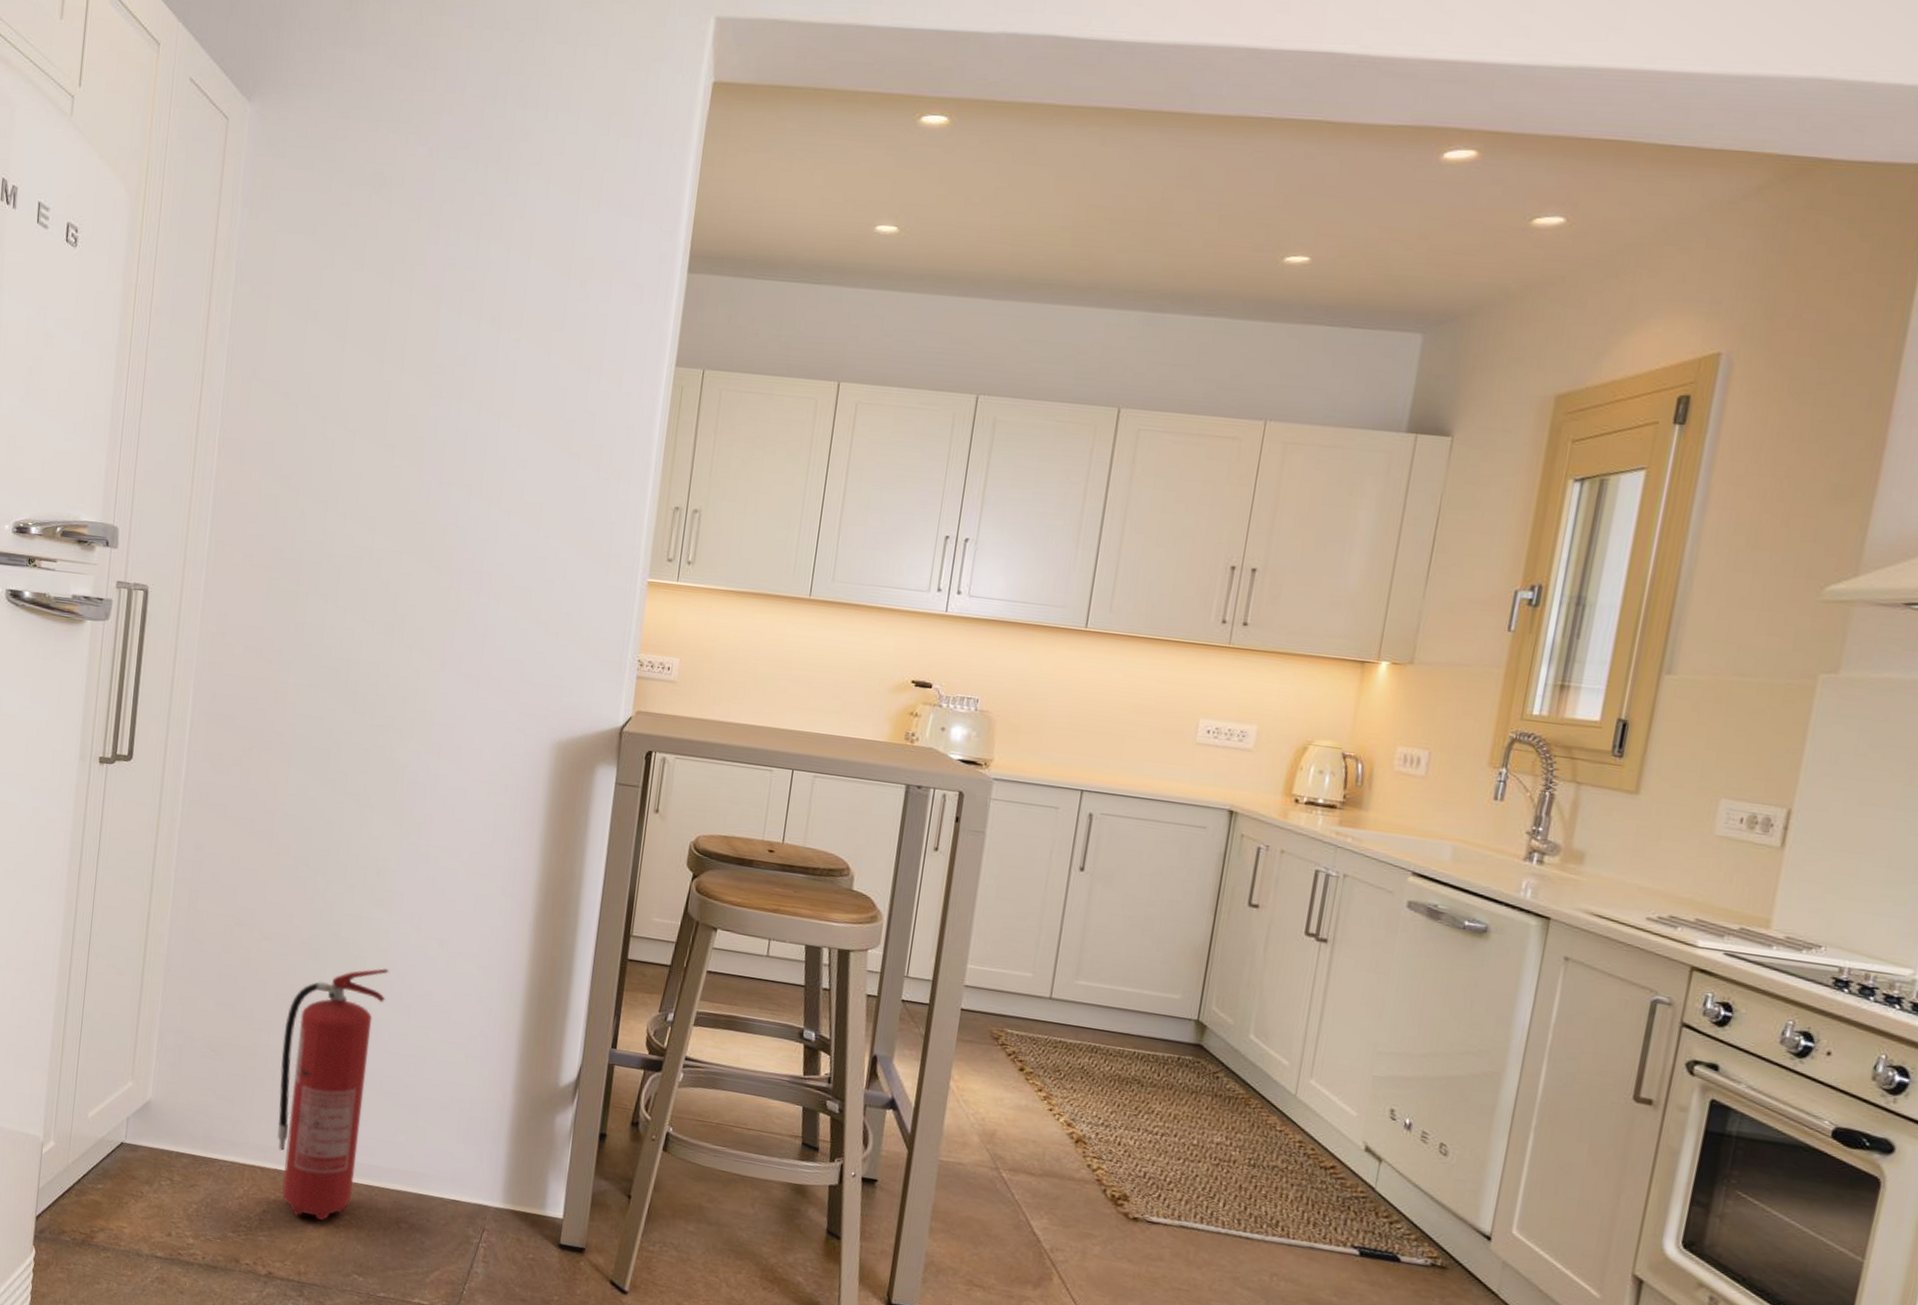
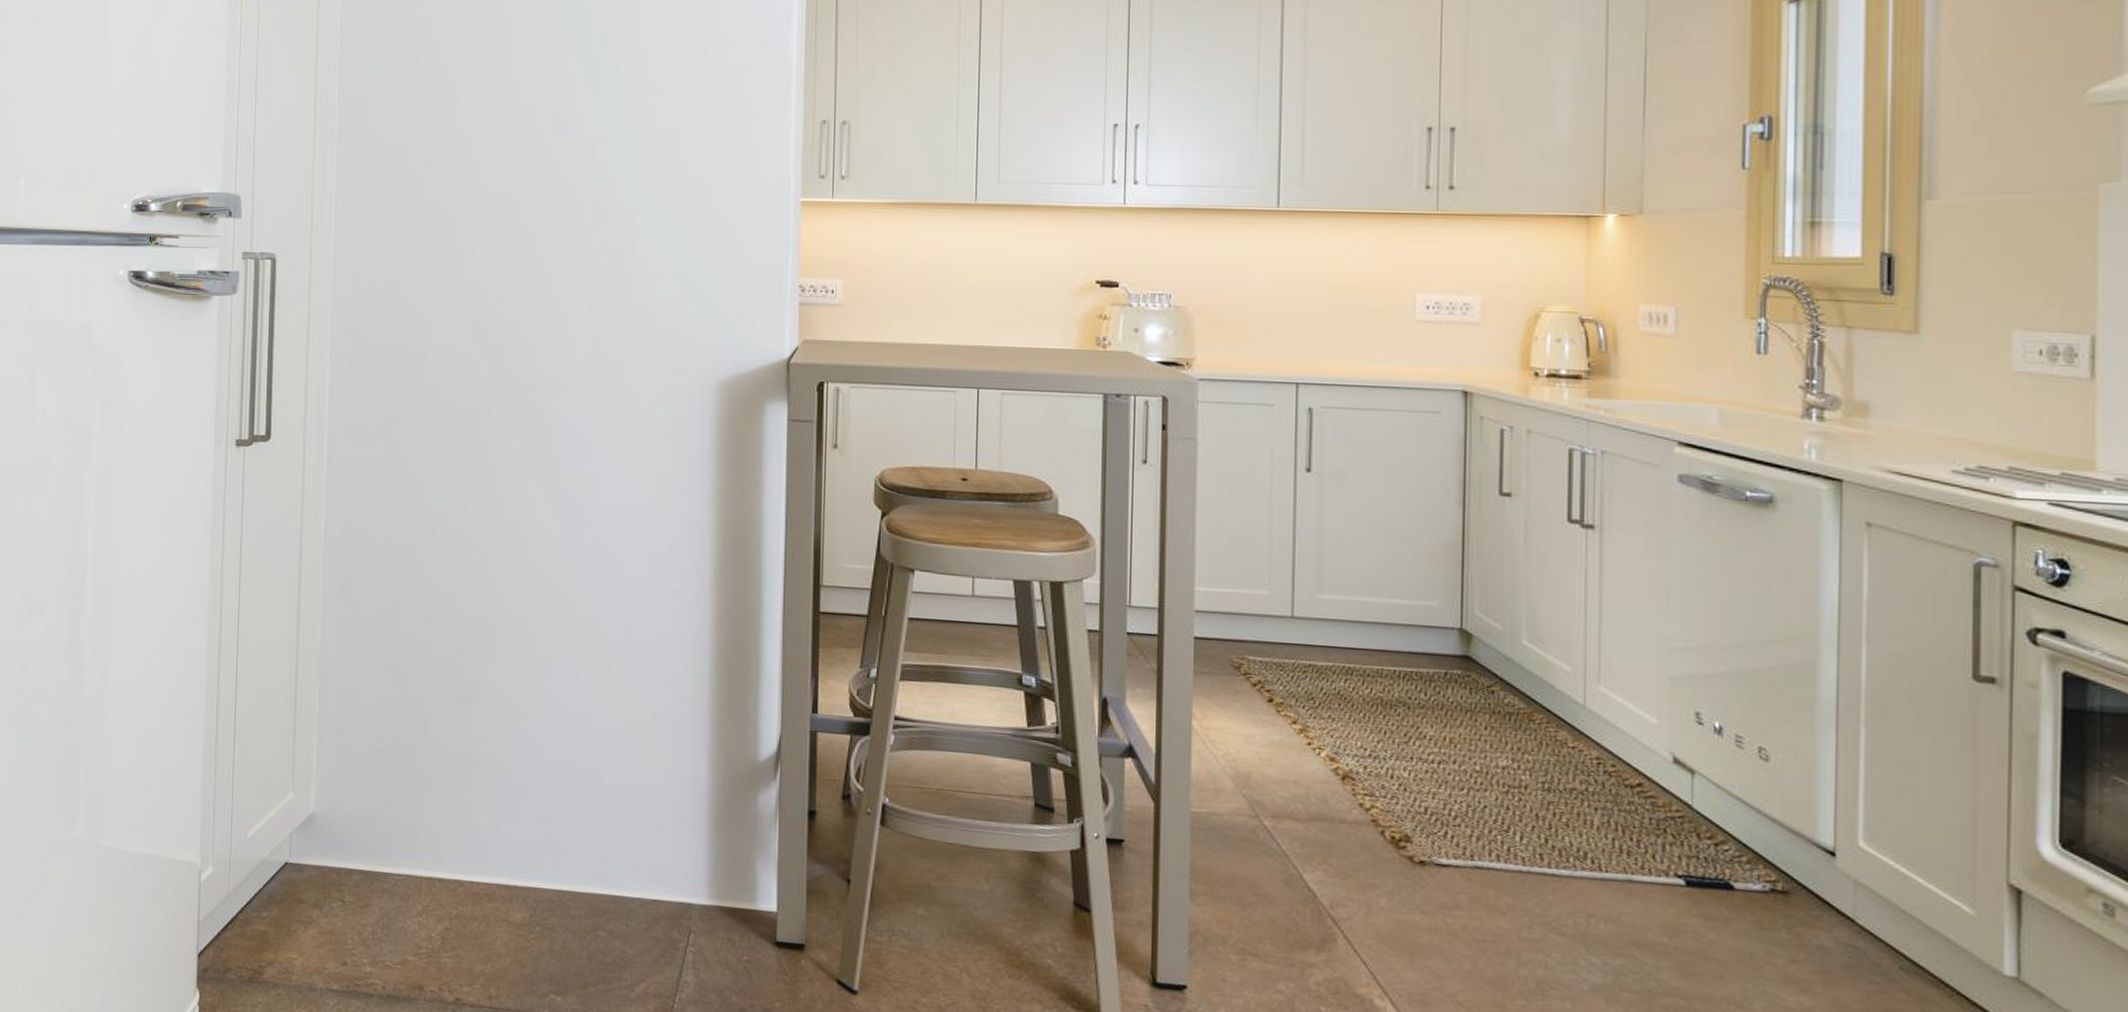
fire extinguisher: present [277,968,389,1221] -> none [452,644,562,934]

